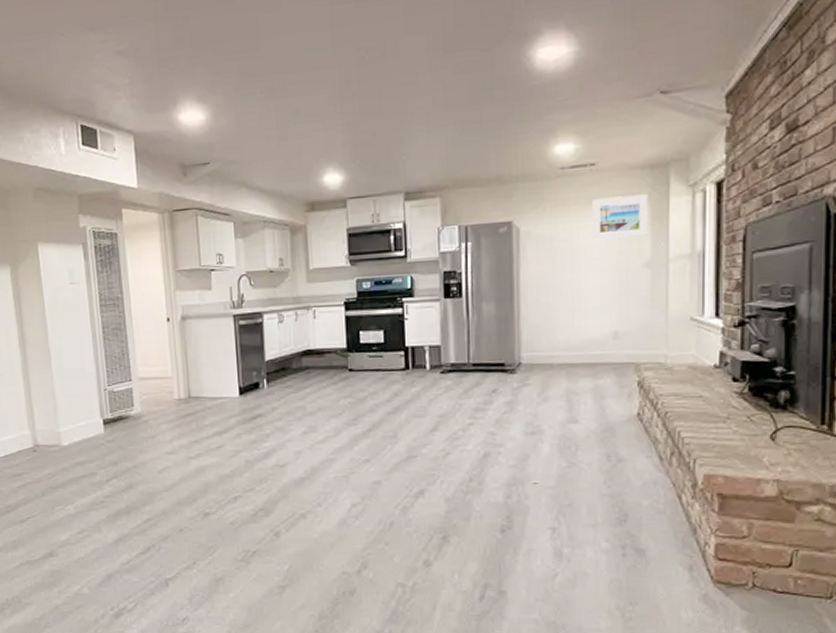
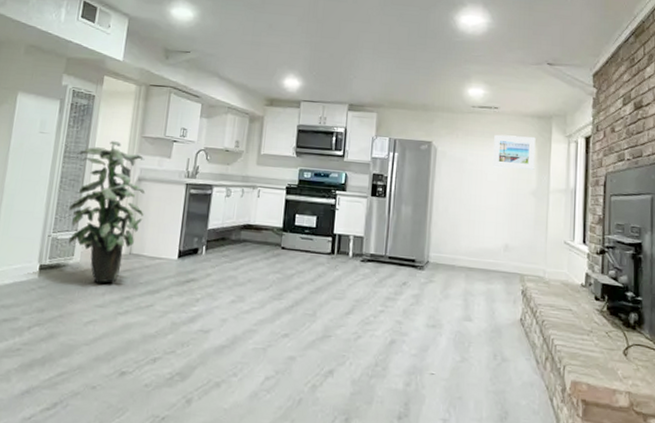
indoor plant: none [114,280,195,430] -> present [68,141,145,283]

